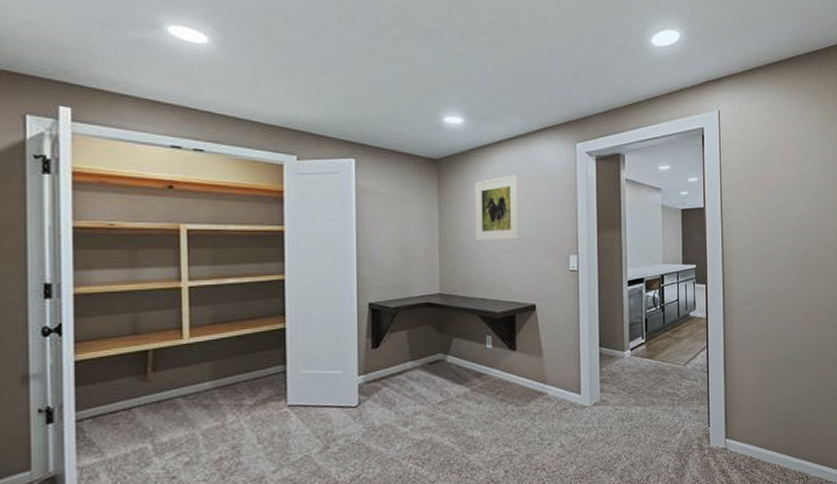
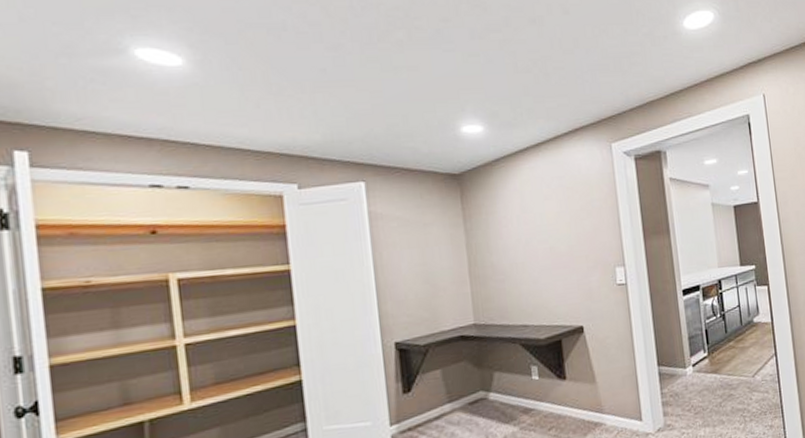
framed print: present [474,175,520,241] -> none [502,184,559,262]

